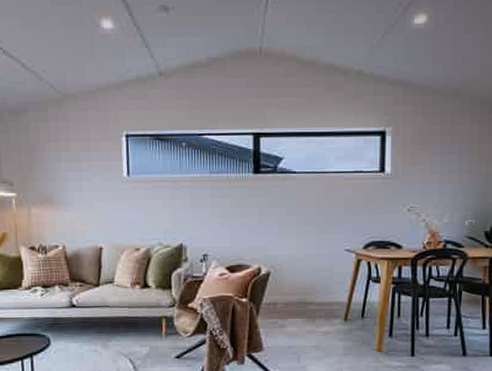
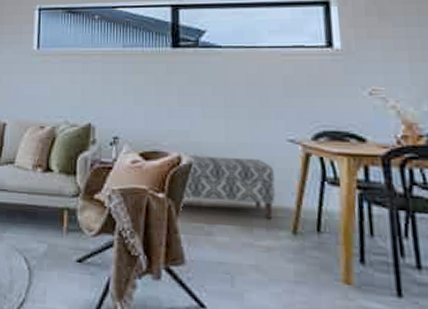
bench: none [262,266,333,312] -> present [183,155,275,220]

